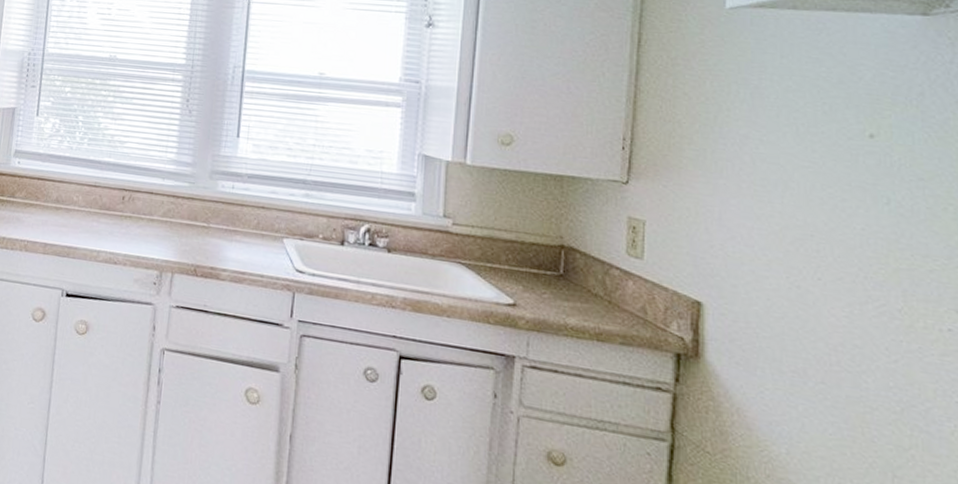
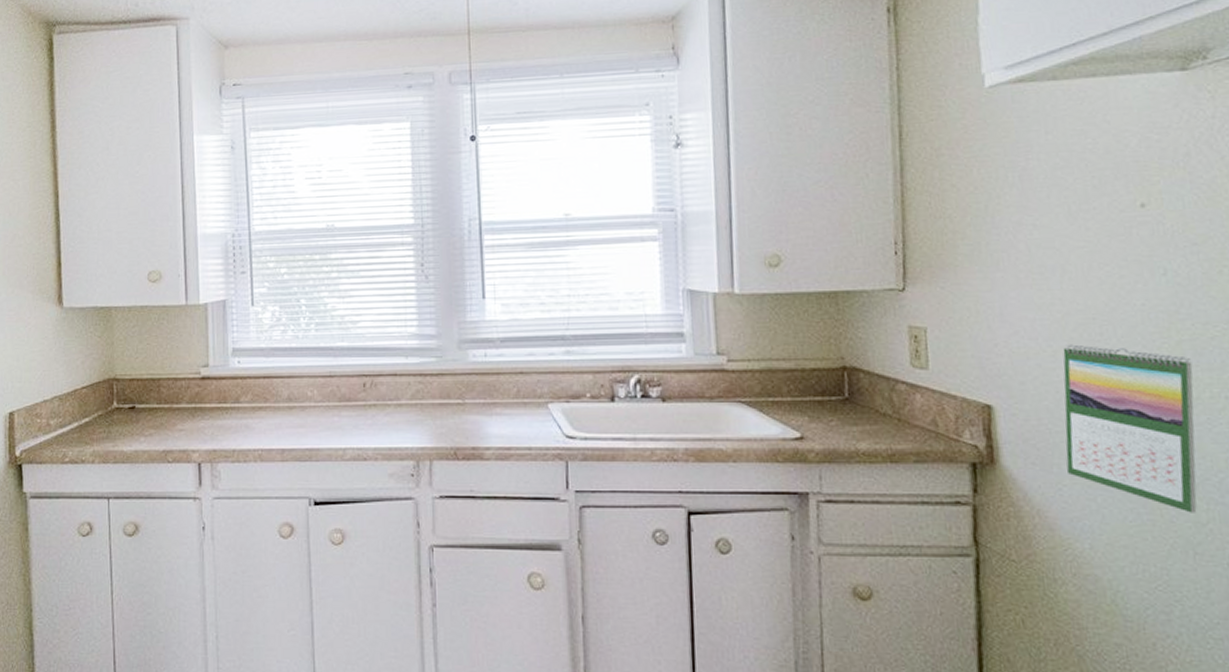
calendar: none [771,255,908,437] -> present [1063,344,1197,513]

